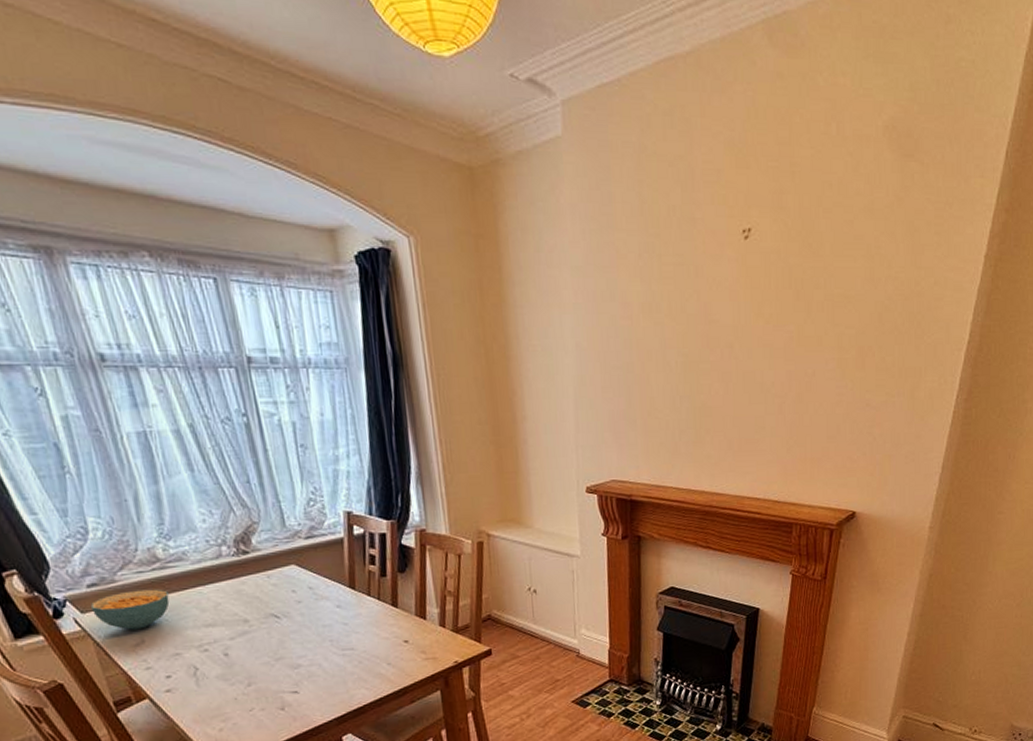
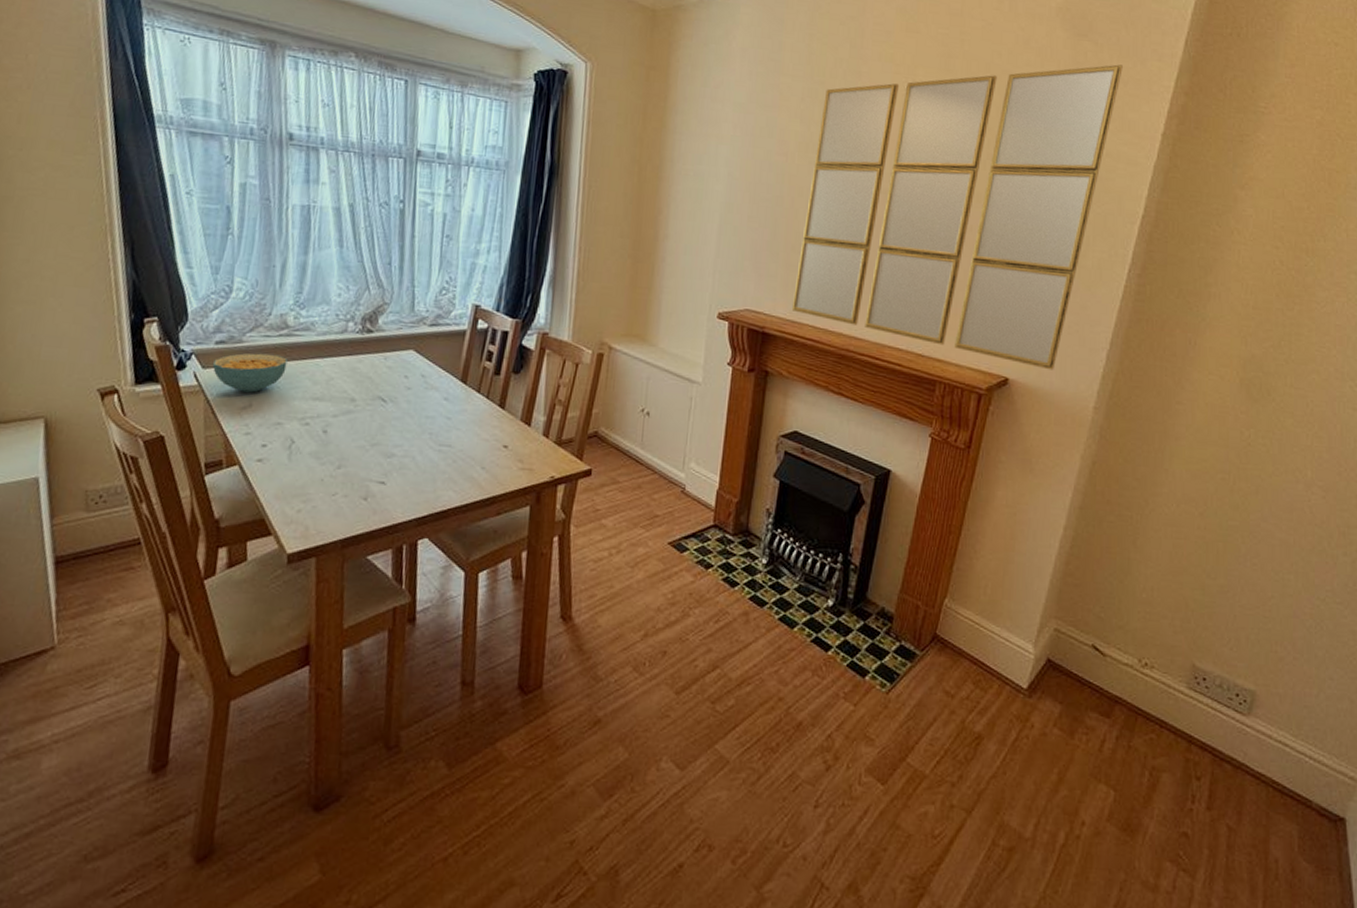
home mirror: none [654,185,948,499] -> present [791,64,1123,370]

